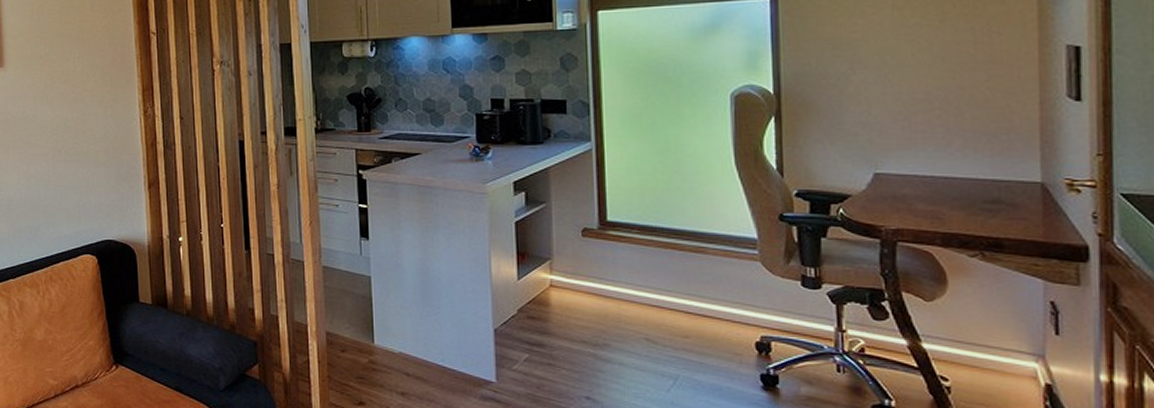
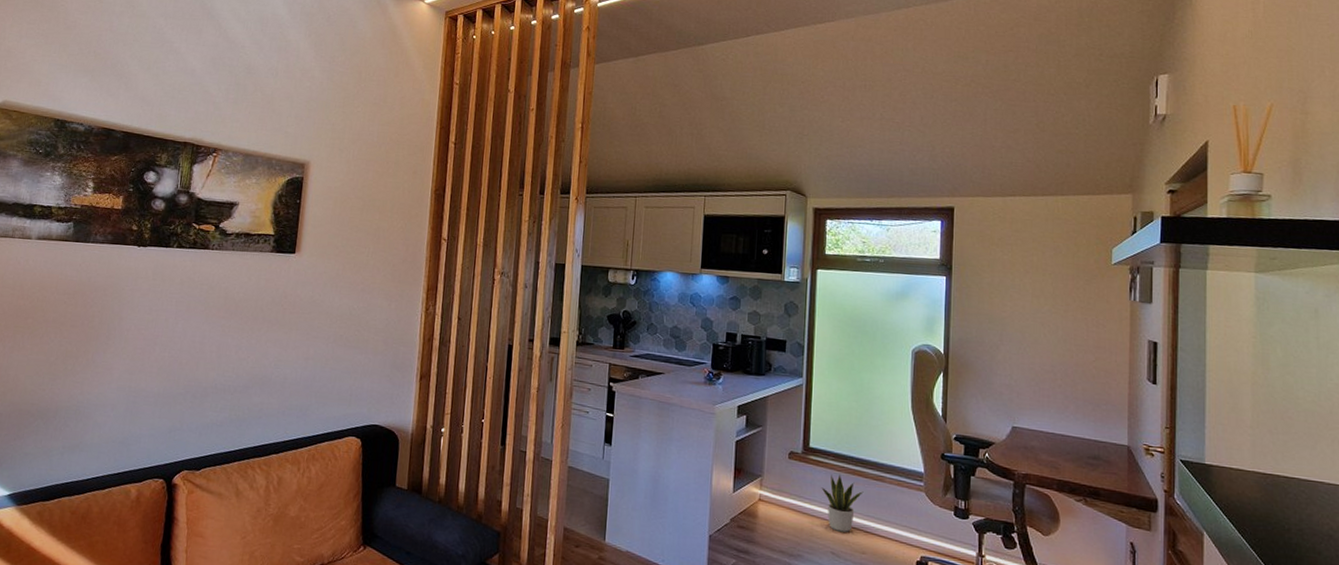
potted plant: none [626,249,681,315] -> present [821,474,864,532]

